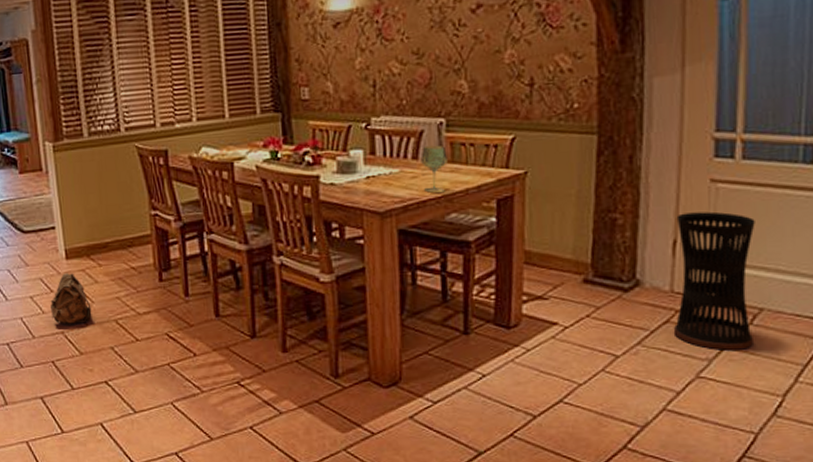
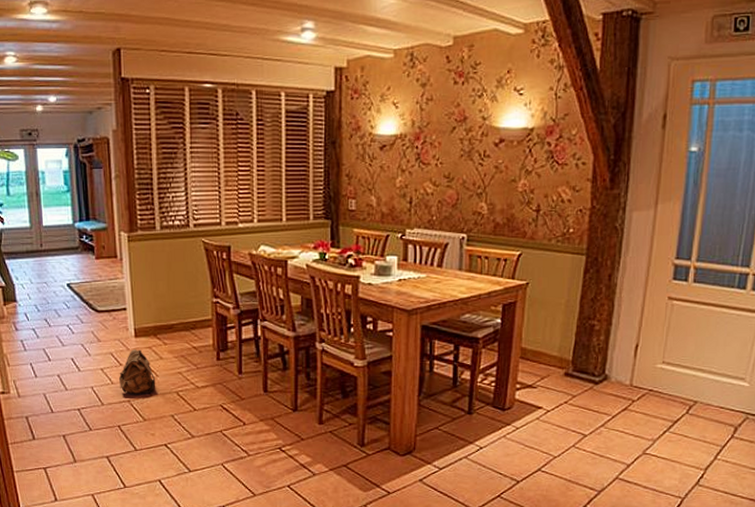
wine glass: present [421,145,448,193] -> none [444,256,466,296]
umbrella stand: present [673,211,755,350] -> none [629,323,698,433]

